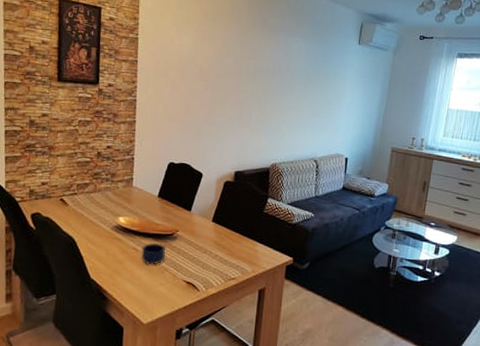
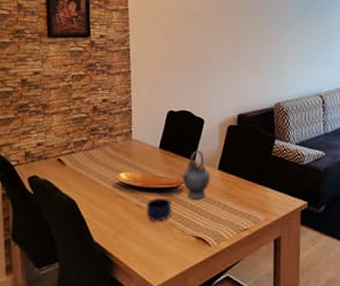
teapot: none [176,202,204,247] -> present [181,150,210,198]

